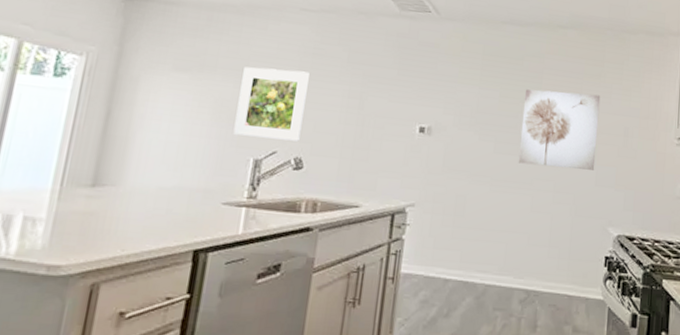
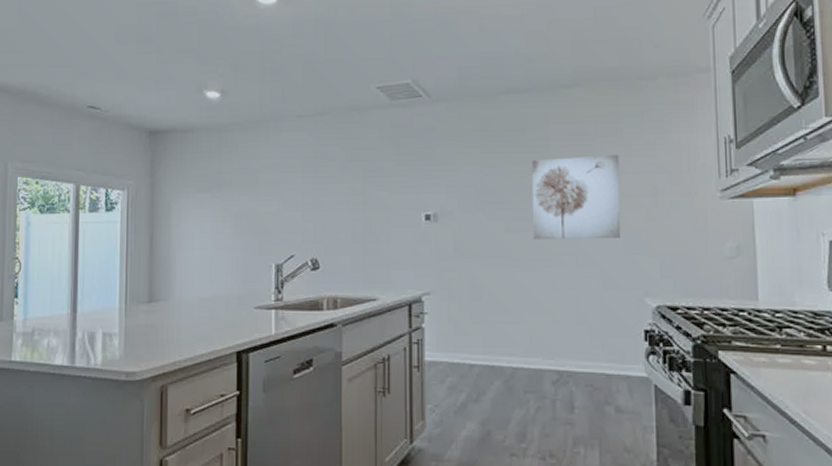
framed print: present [233,66,311,141] -> none [254,176,314,245]

